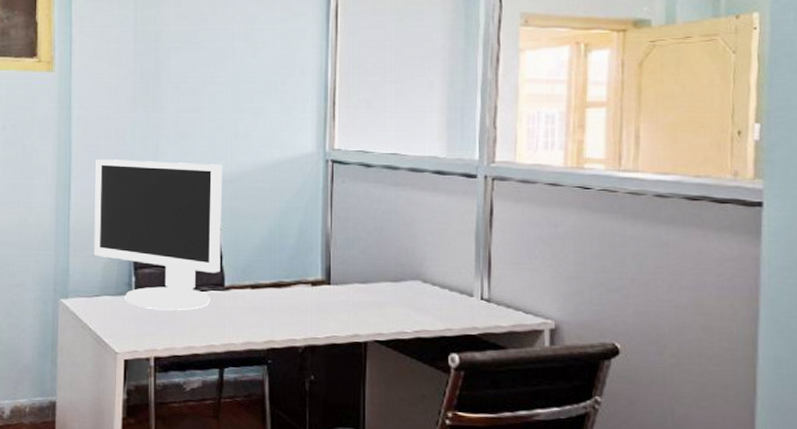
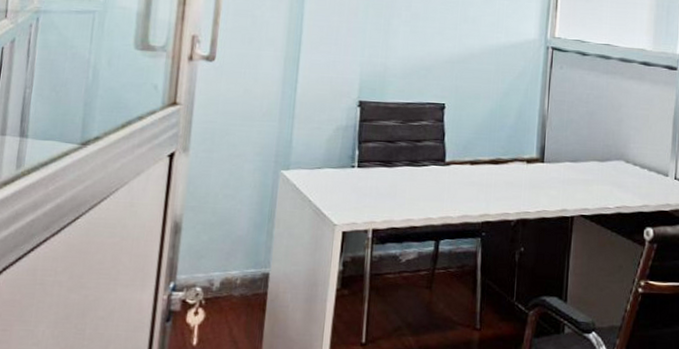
monitor: present [94,159,223,310] -> none [318,34,451,184]

